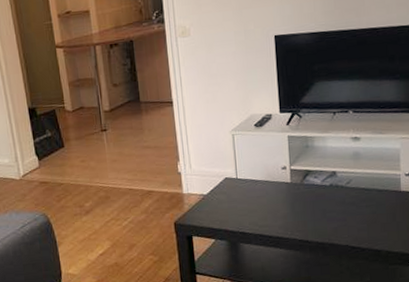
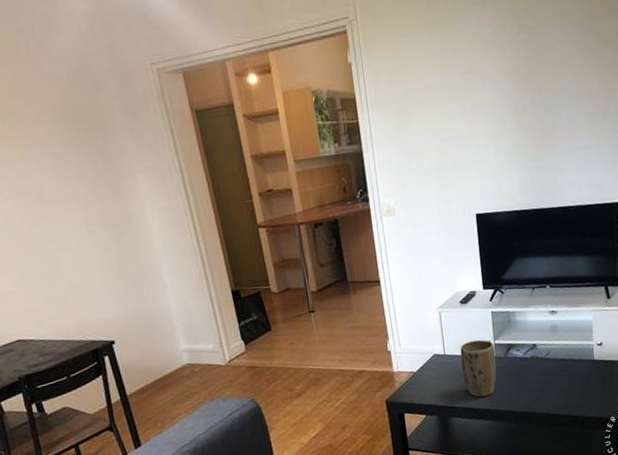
plant pot: none [253,164,292,224] -> present [460,340,497,397]

